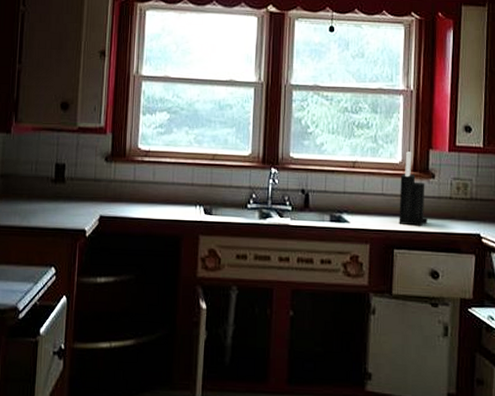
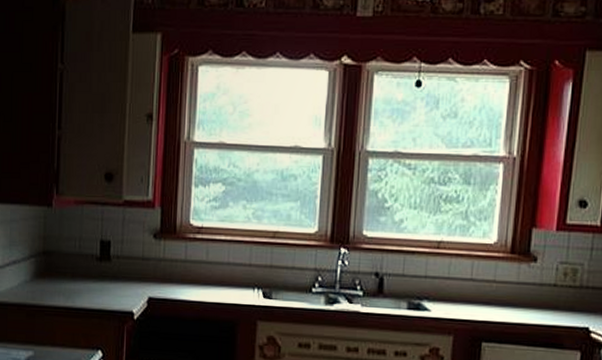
knife block: present [399,151,428,226] -> none [489,230,525,317]

